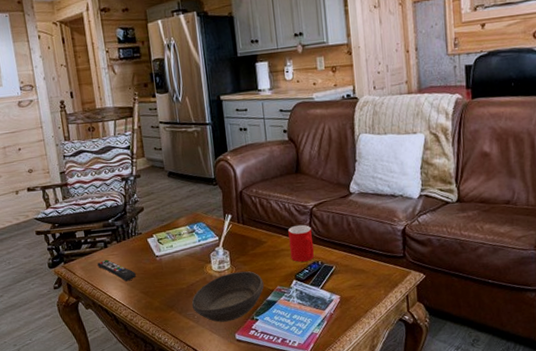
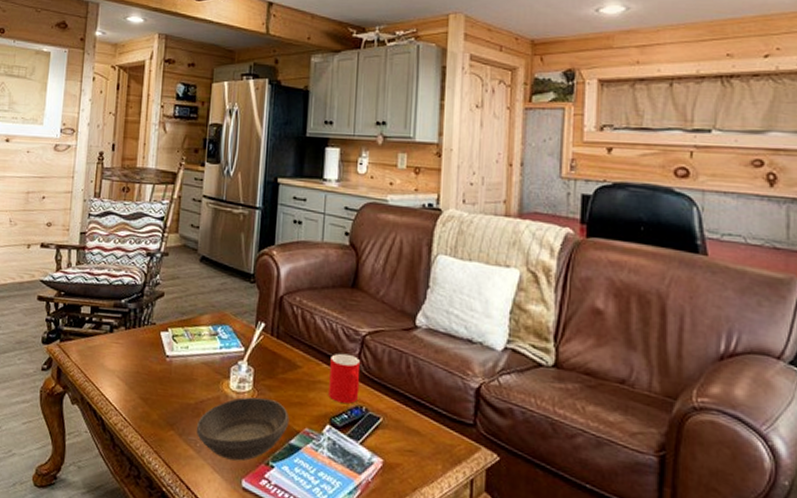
remote control: present [97,259,136,282] -> none [96,347,138,380]

